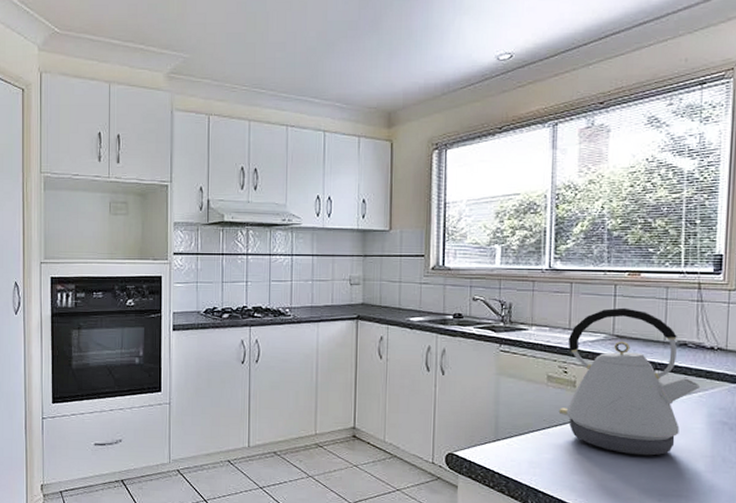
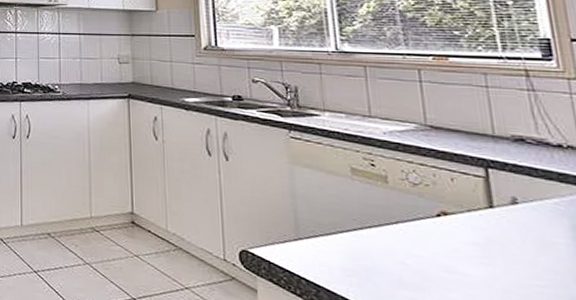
kettle: present [558,307,701,456] -> none [370,95,554,274]

